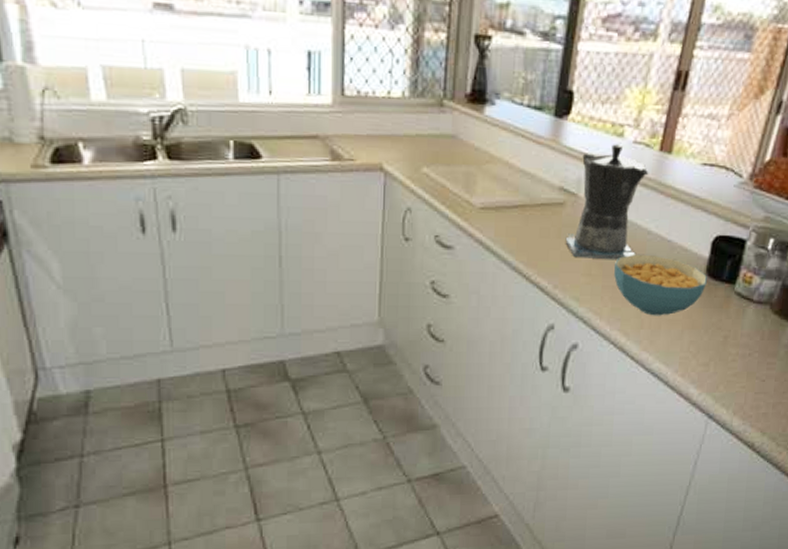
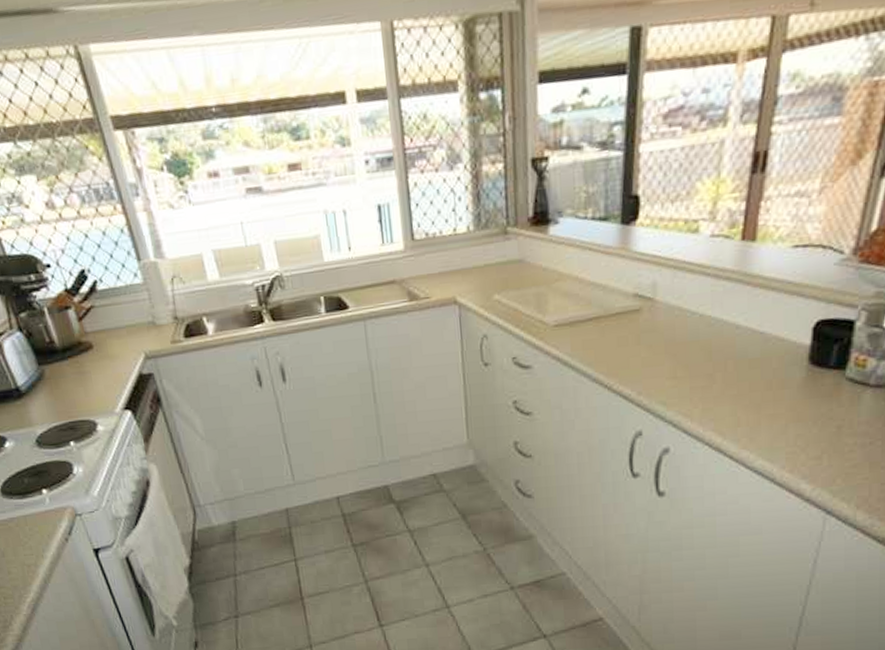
coffee maker: present [565,144,649,260] -> none [645,240,731,362]
cereal bowl: present [614,254,707,316] -> none [702,349,810,413]

